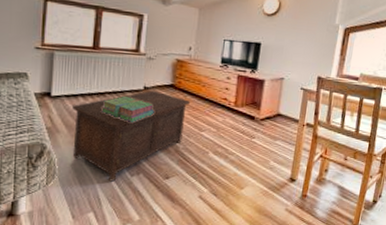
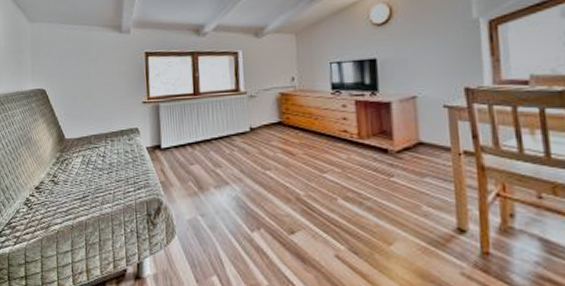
cabinet: present [72,90,191,182] -> none [182,130,305,239]
stack of books: present [101,95,155,122] -> none [210,140,265,169]

